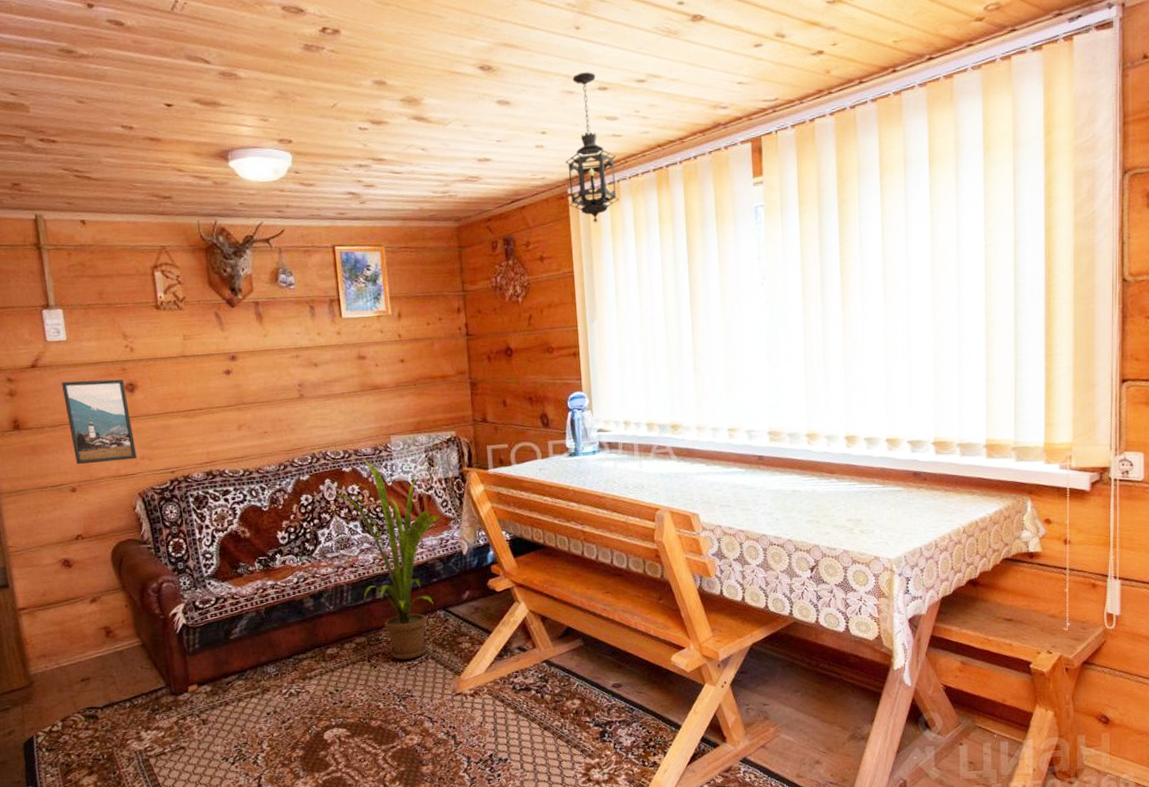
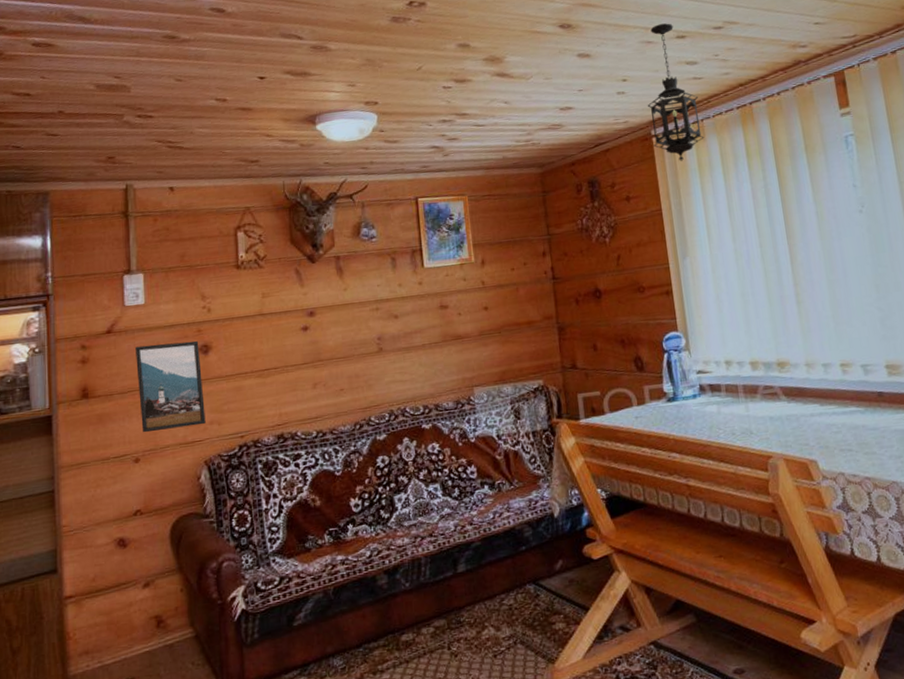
house plant: present [331,457,443,660] -> none [409,409,530,646]

